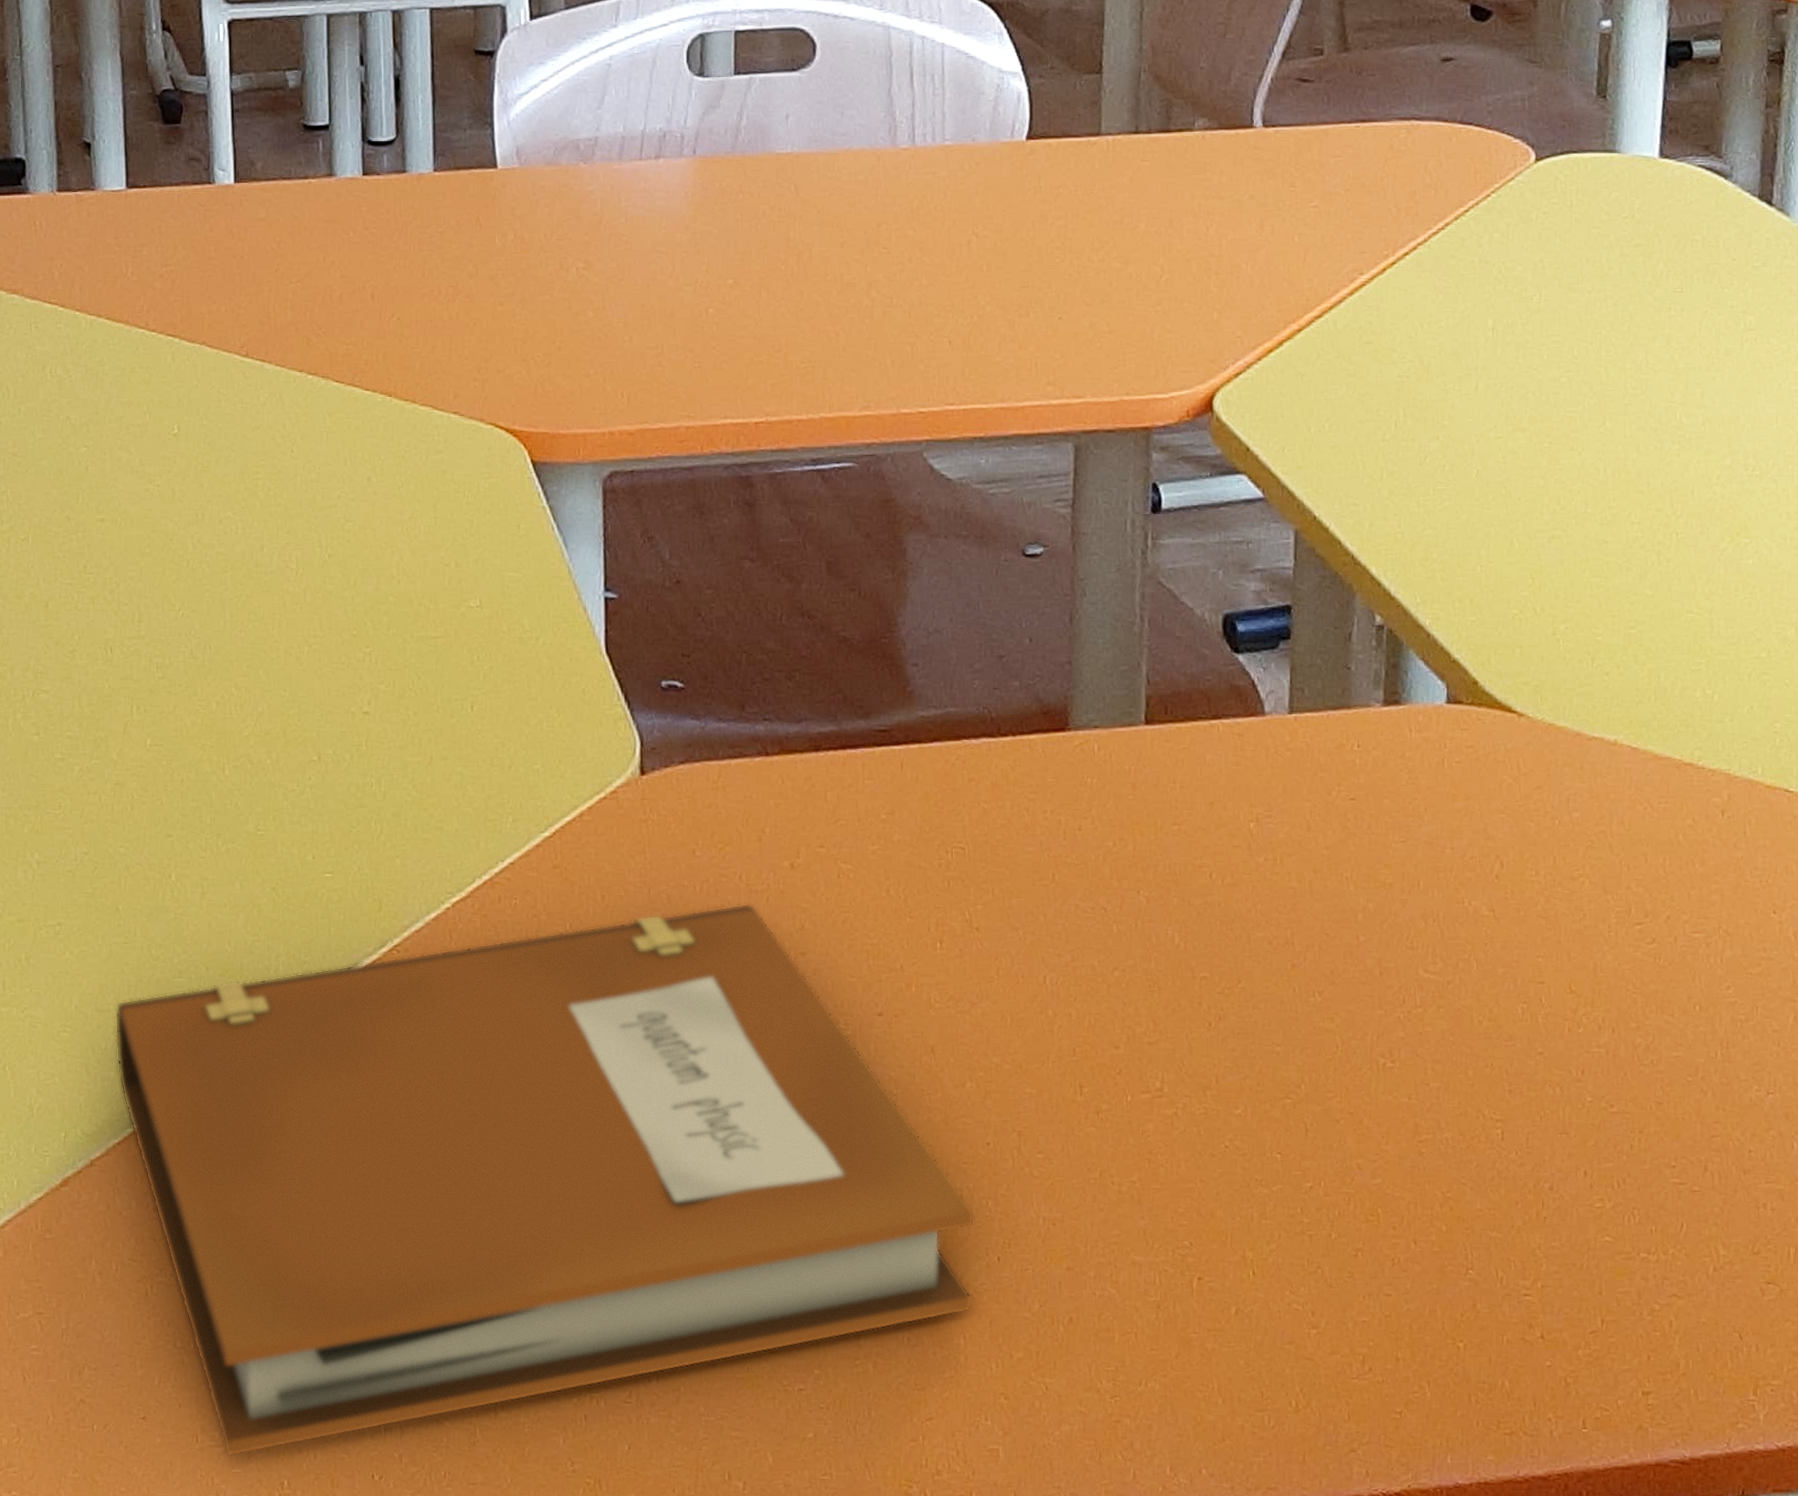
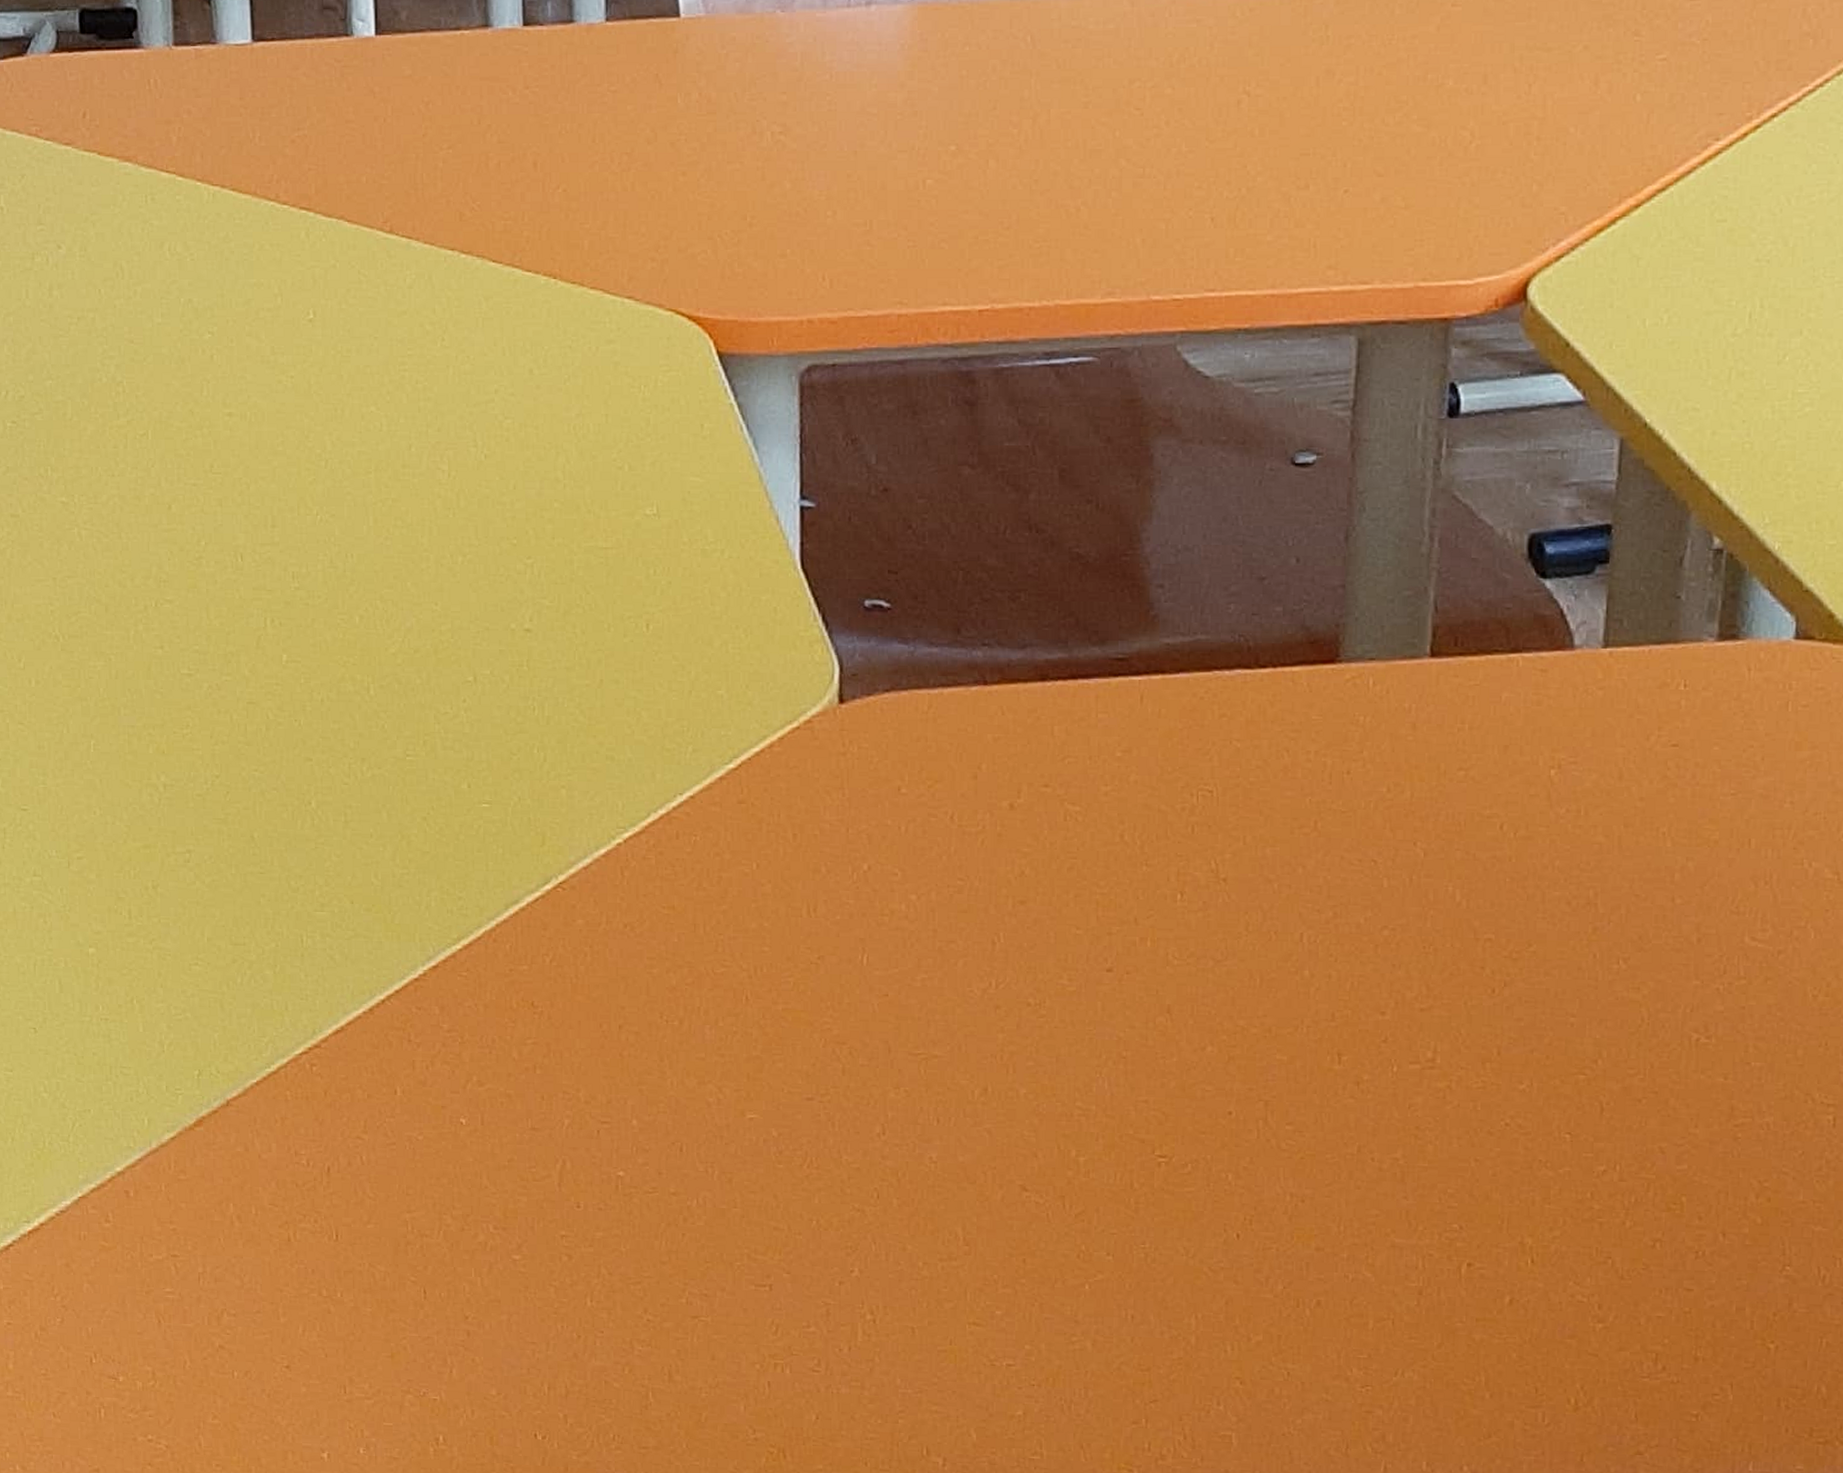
notebook: present [114,903,975,1457] -> none [251,846,1212,1410]

